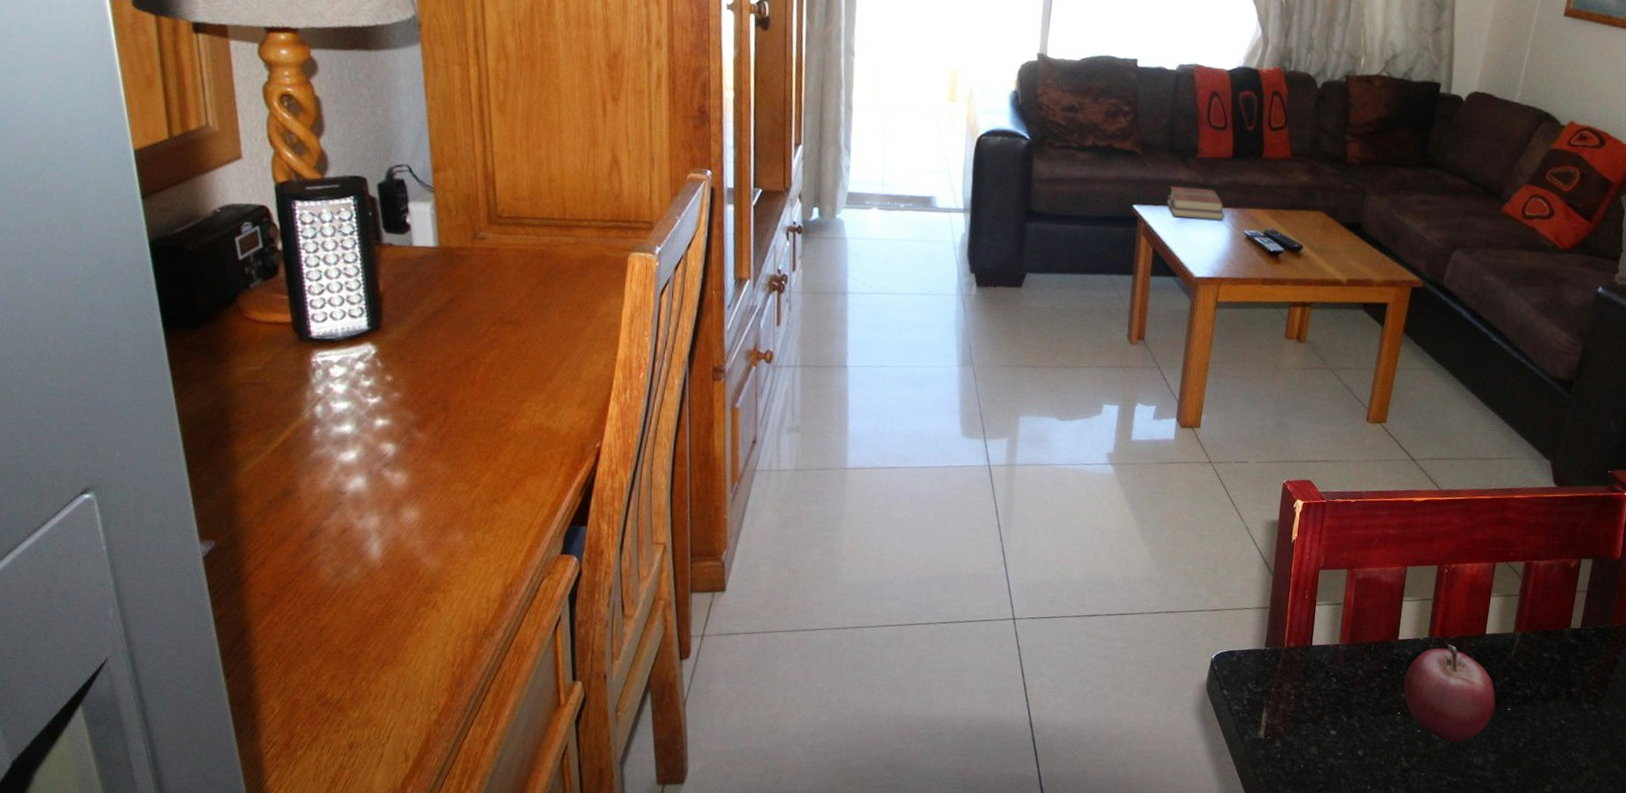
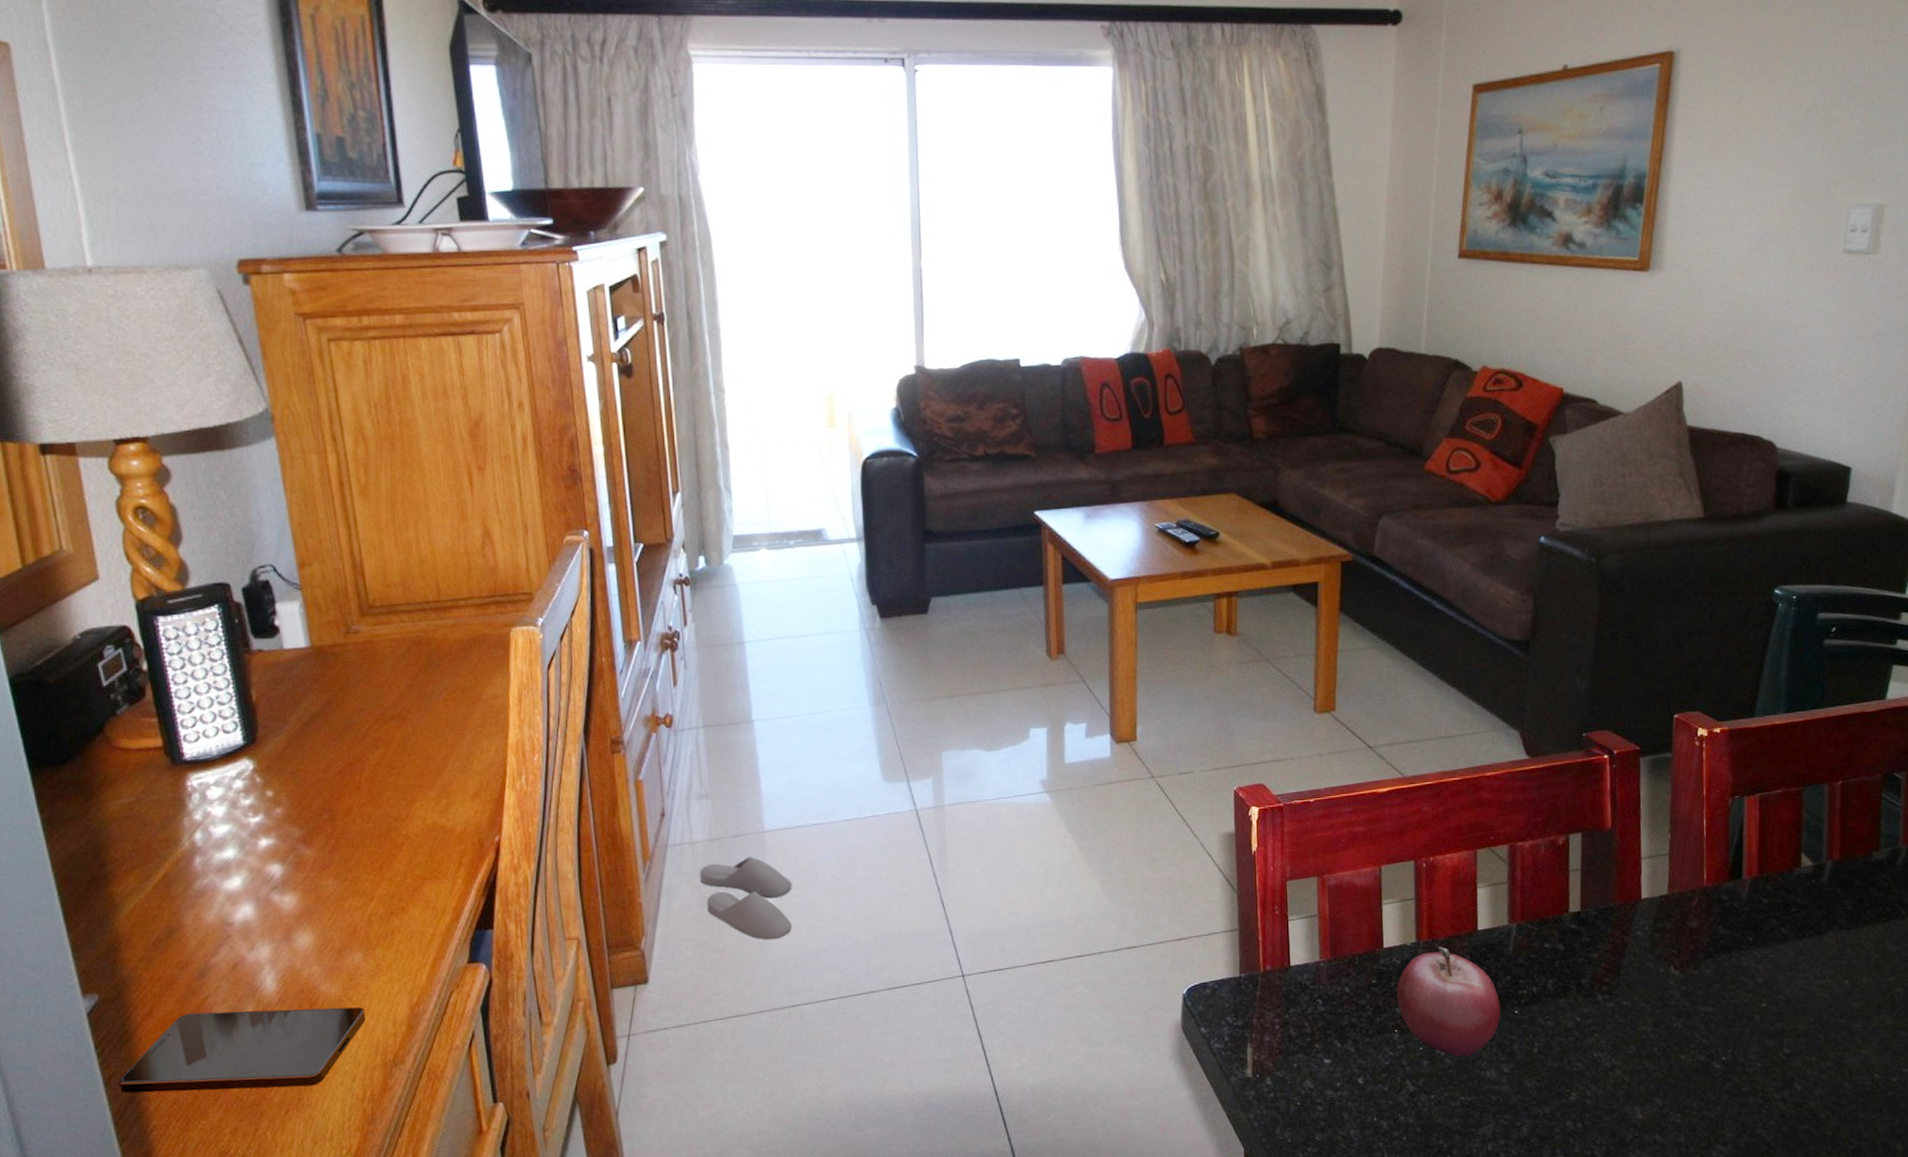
phone: none [228,568,462,646] -> present [118,1007,366,1093]
slippers: none [783,489,867,567] -> present [700,856,792,940]
books: present [1166,186,1225,220] -> none [1068,484,1132,519]

